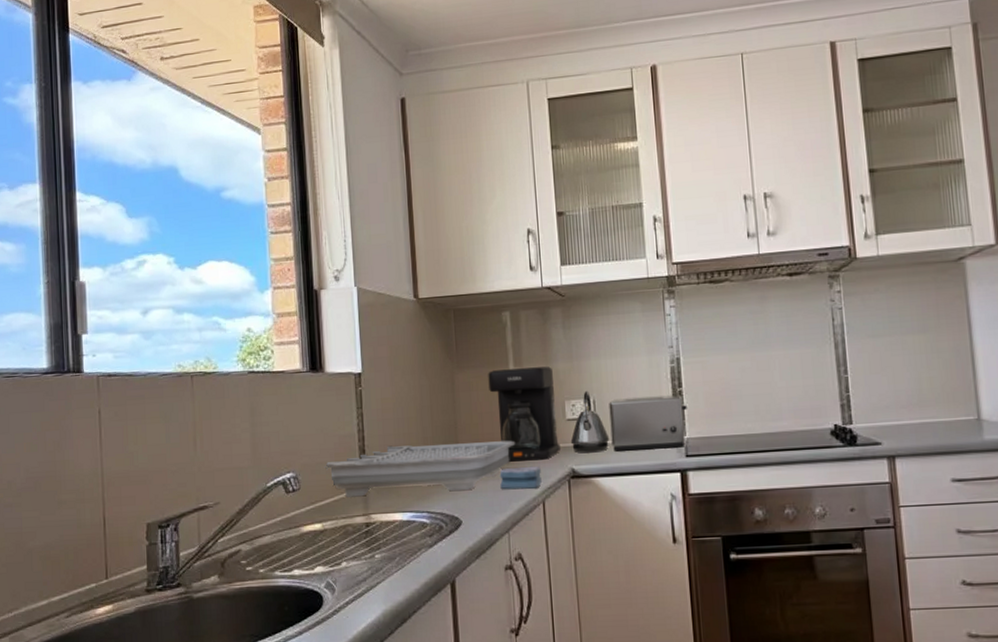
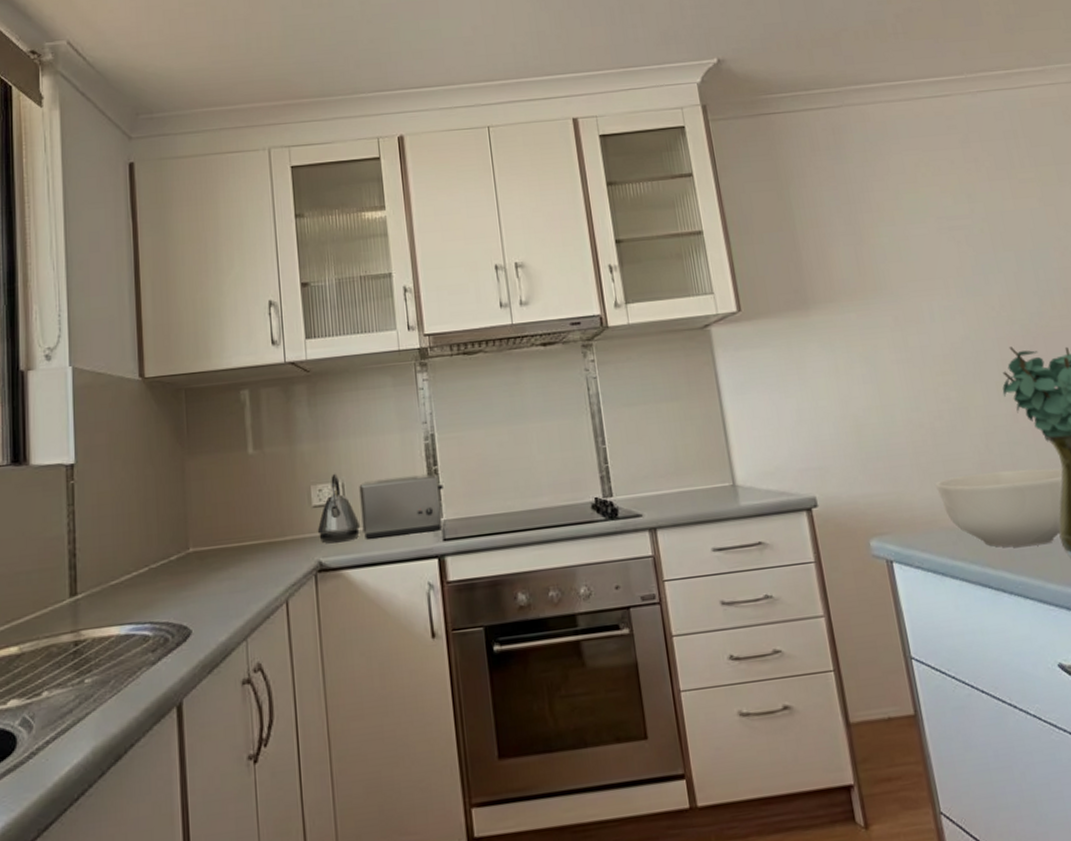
dish rack: present [324,440,516,498] -> none [24,533,255,612]
coffee maker: present [488,366,560,461] -> none [224,448,306,556]
sponge: present [500,465,542,490] -> none [236,560,285,590]

